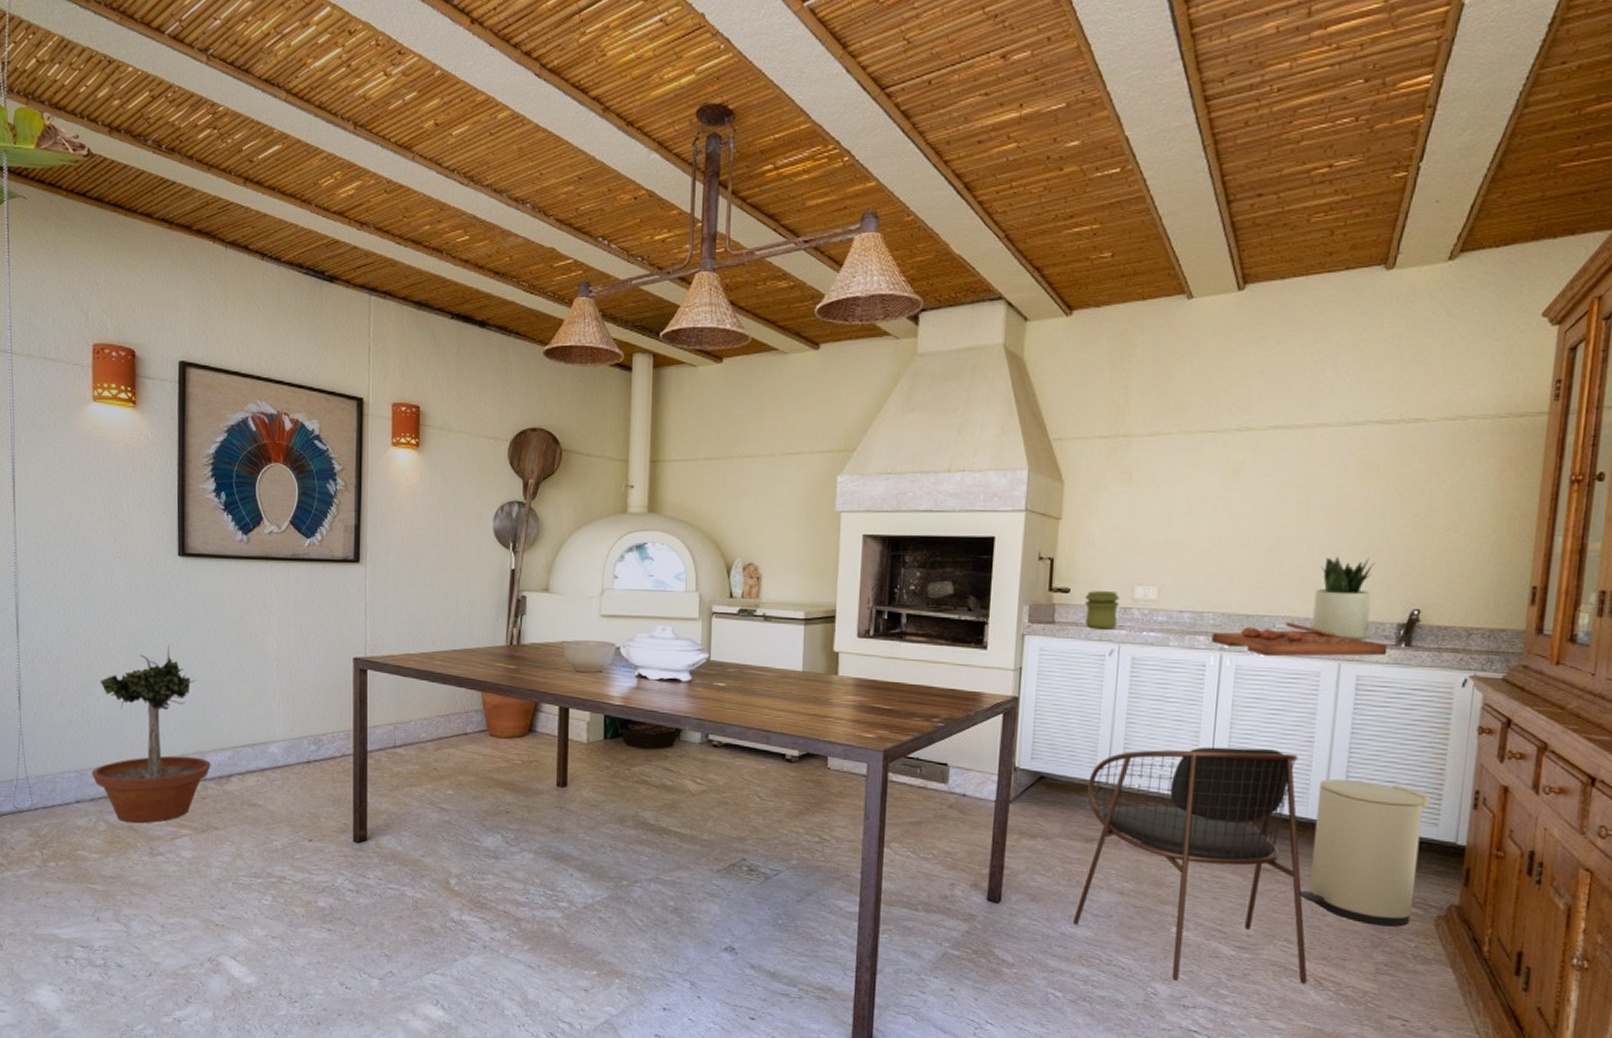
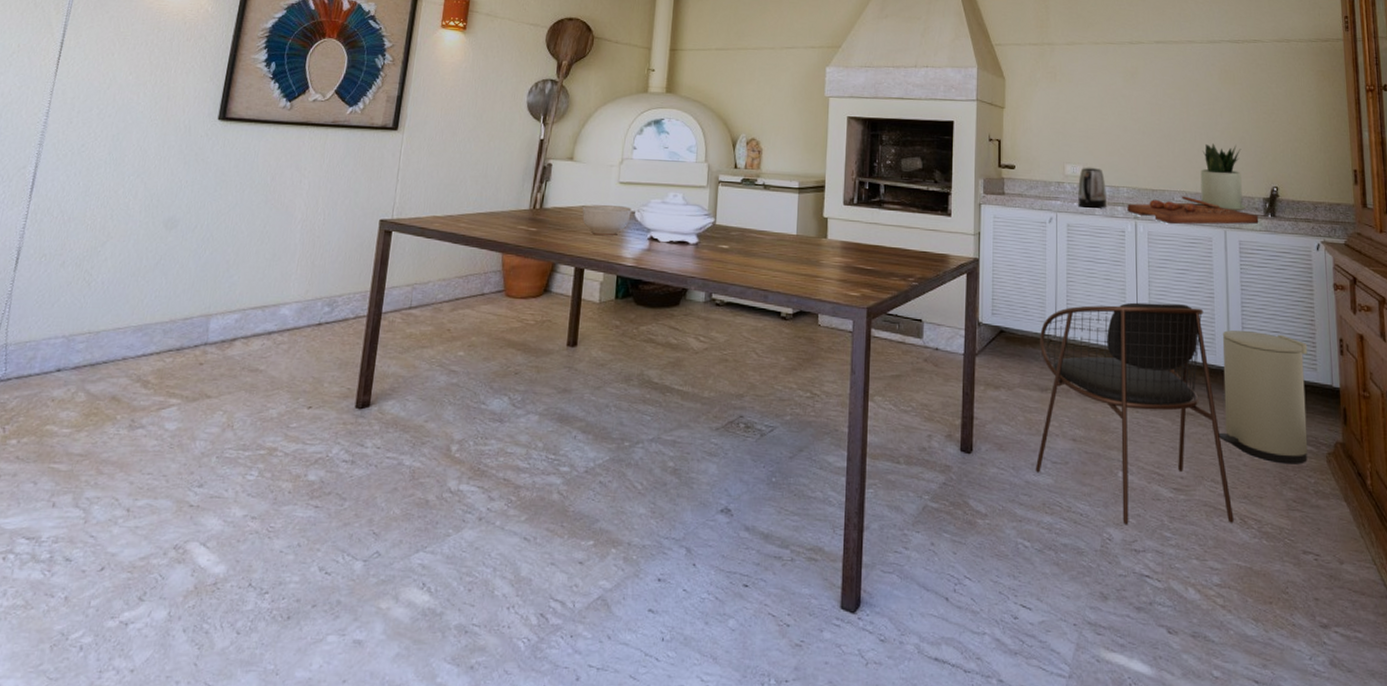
potted tree: present [91,645,211,823] -> none [81,205,216,392]
jar: present [1084,591,1120,631] -> none [1026,168,1055,201]
kettle: none [1148,589,1187,638] -> present [1078,167,1106,208]

